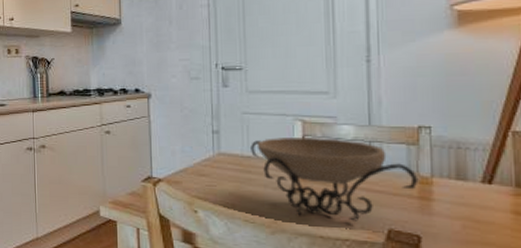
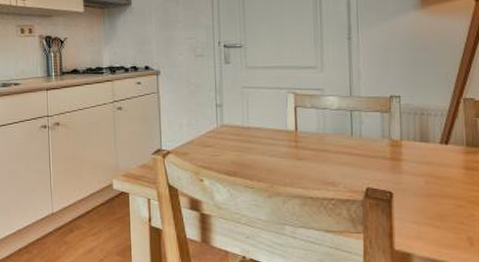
decorative bowl: present [251,138,419,221] -> none [250,108,391,182]

